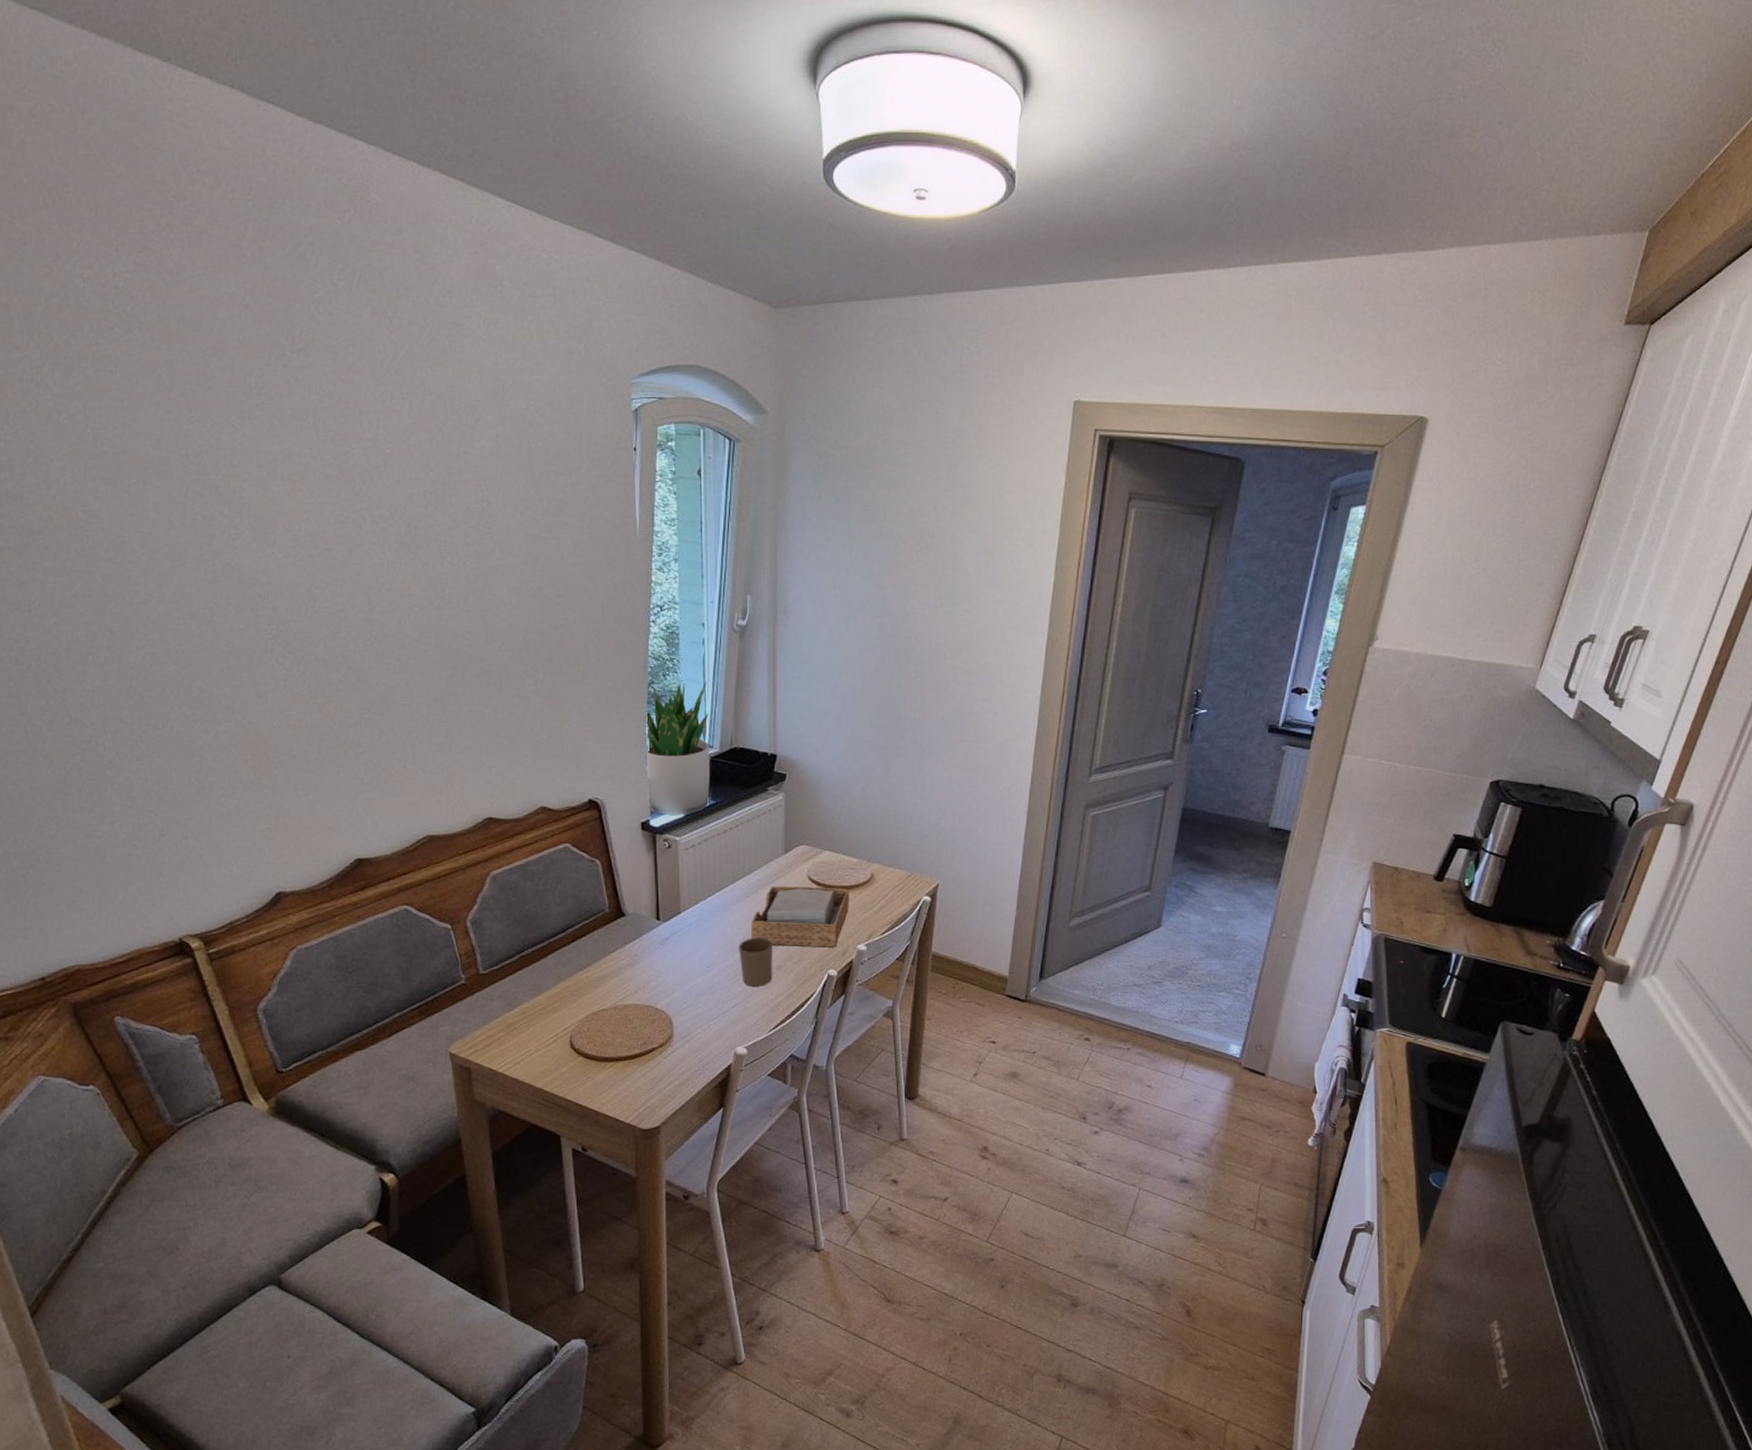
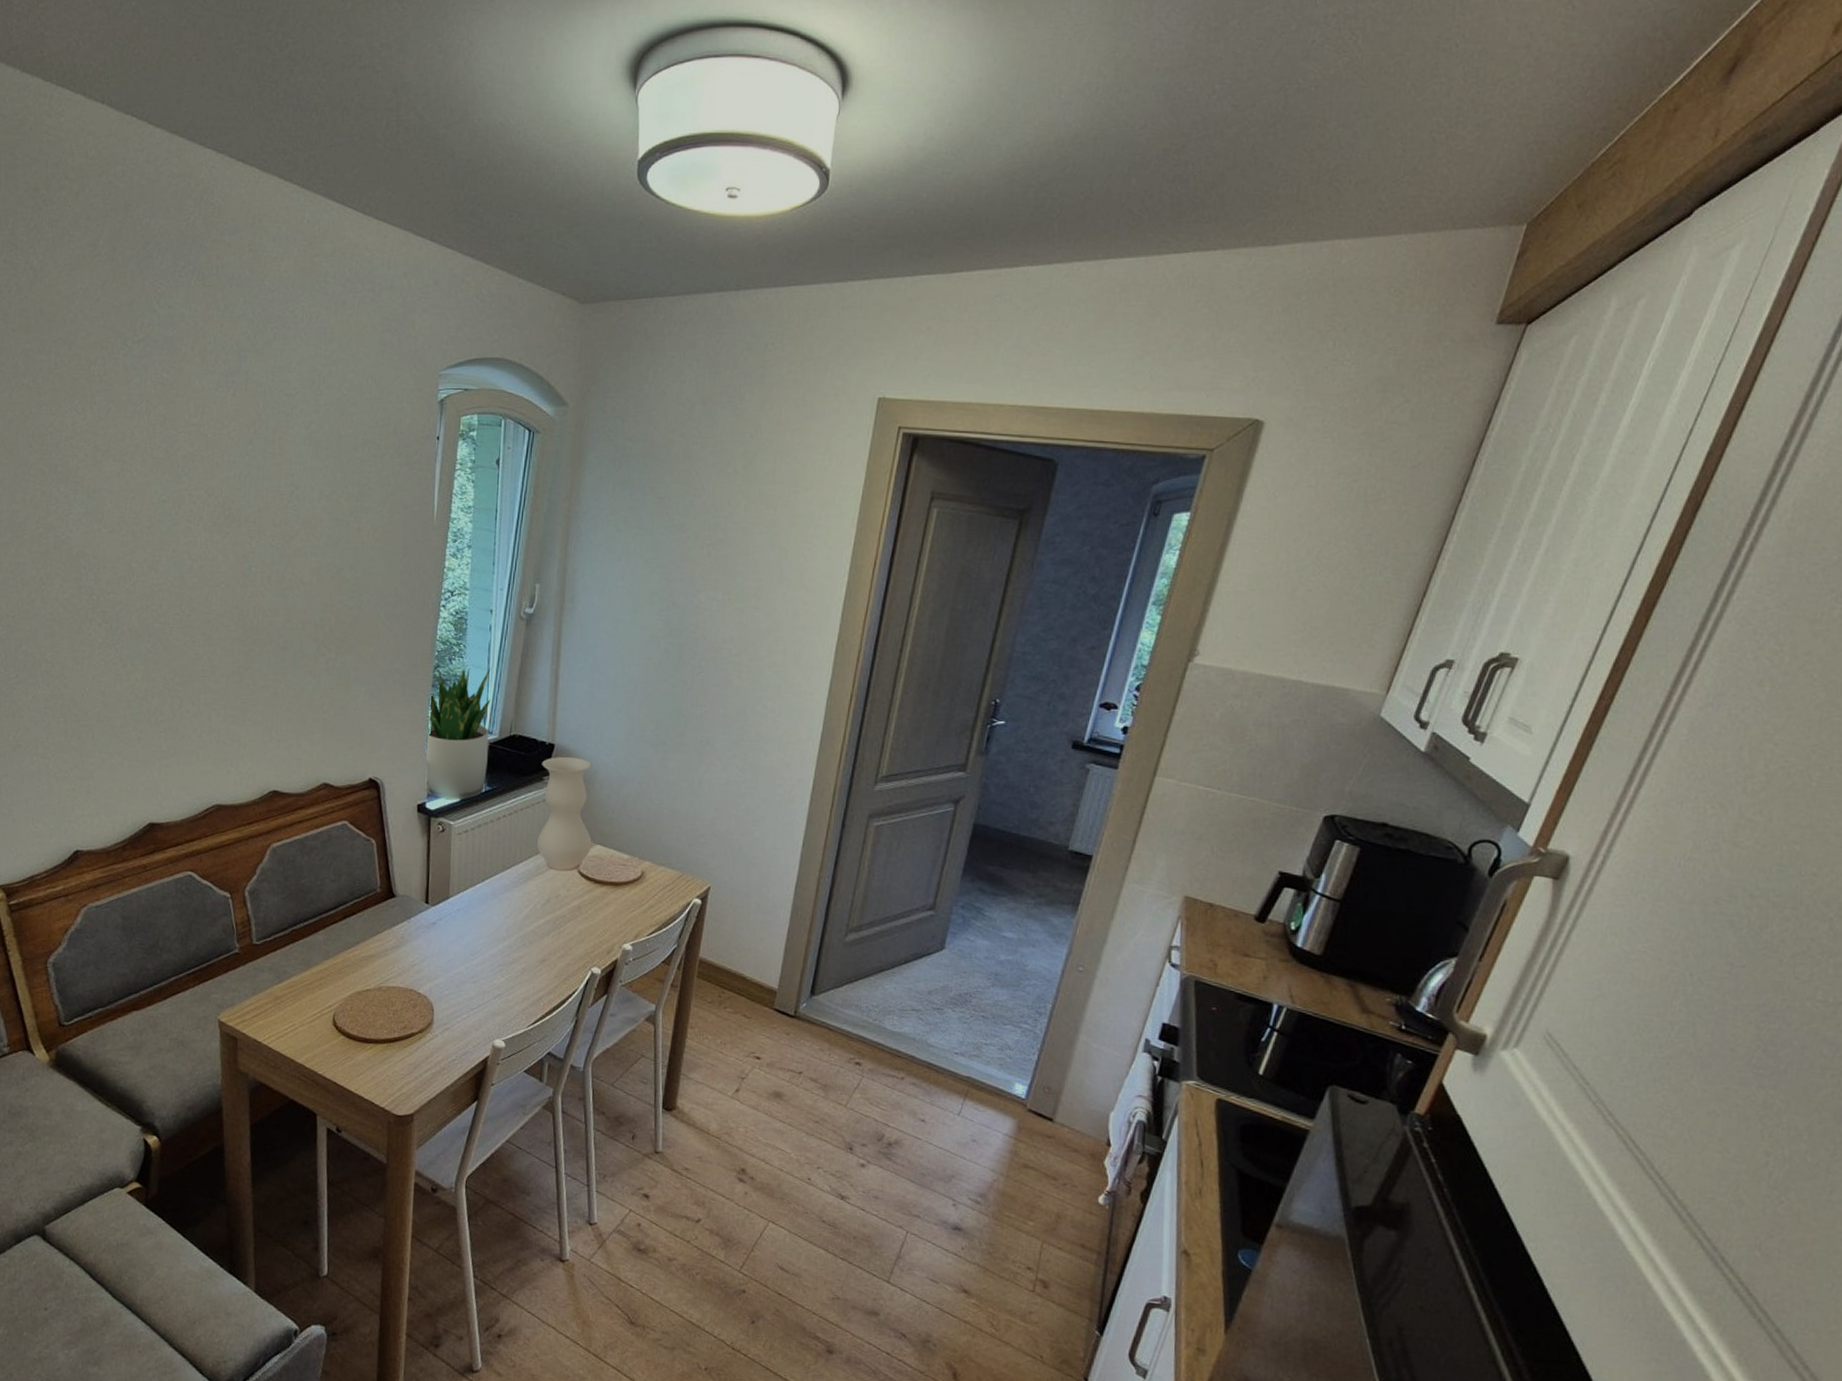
mug: present [738,937,773,986] -> none [503,928,538,979]
napkin holder: present [751,886,849,948] -> none [517,877,618,945]
vase: none [765,766,820,879] -> present [536,756,592,872]

